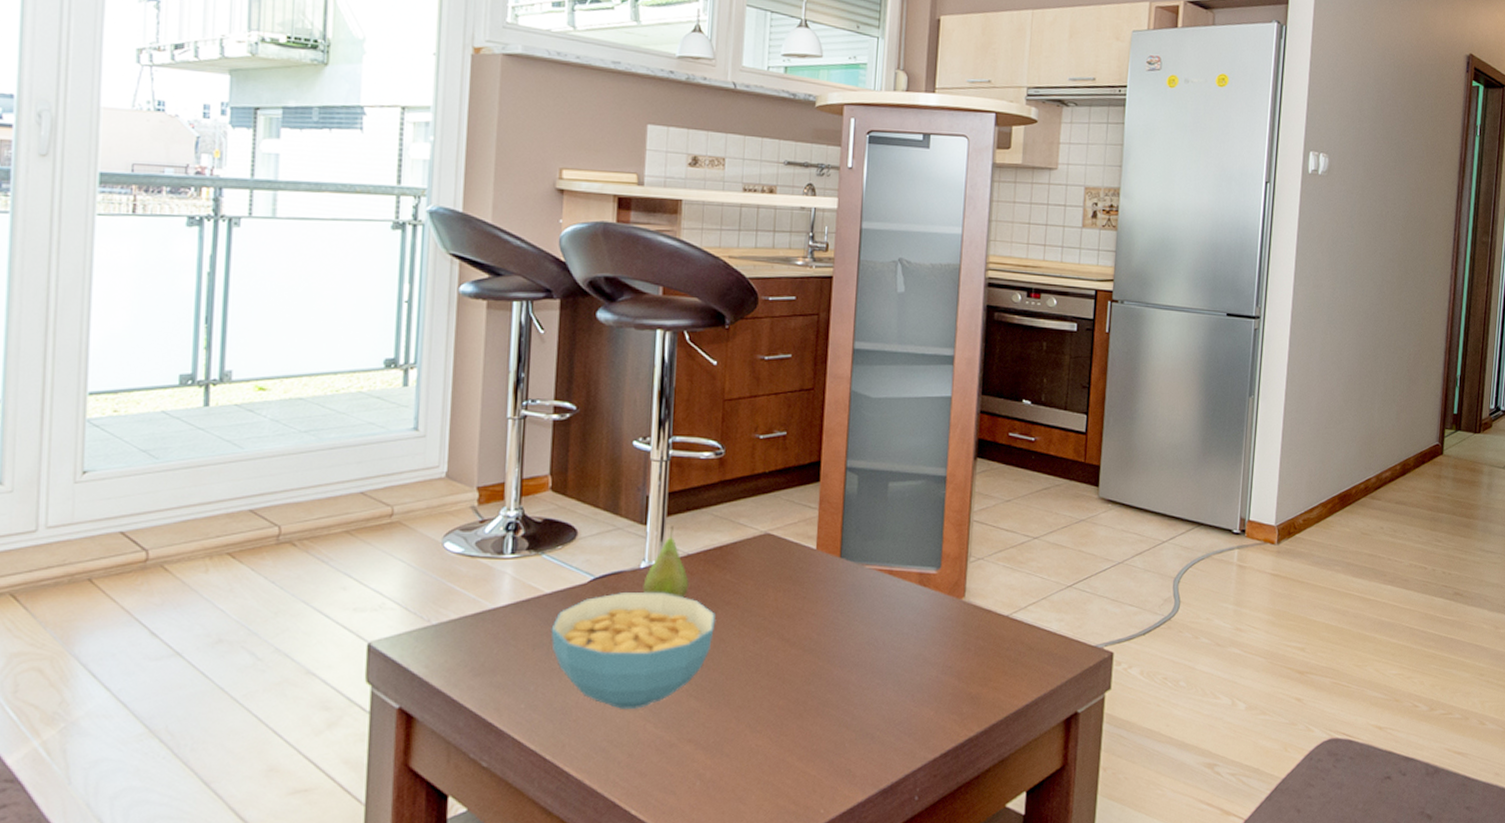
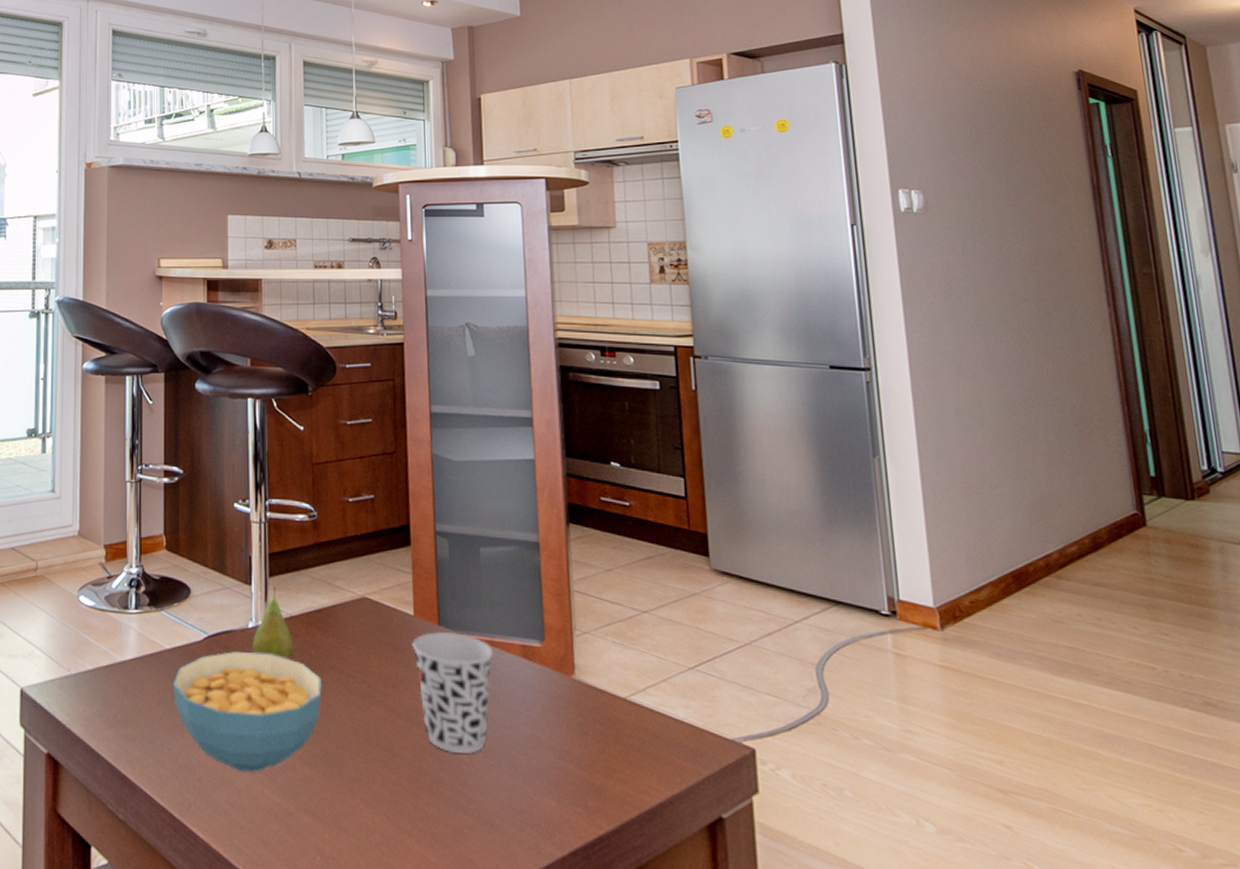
cup: none [812,563,891,675] -> present [412,631,493,754]

